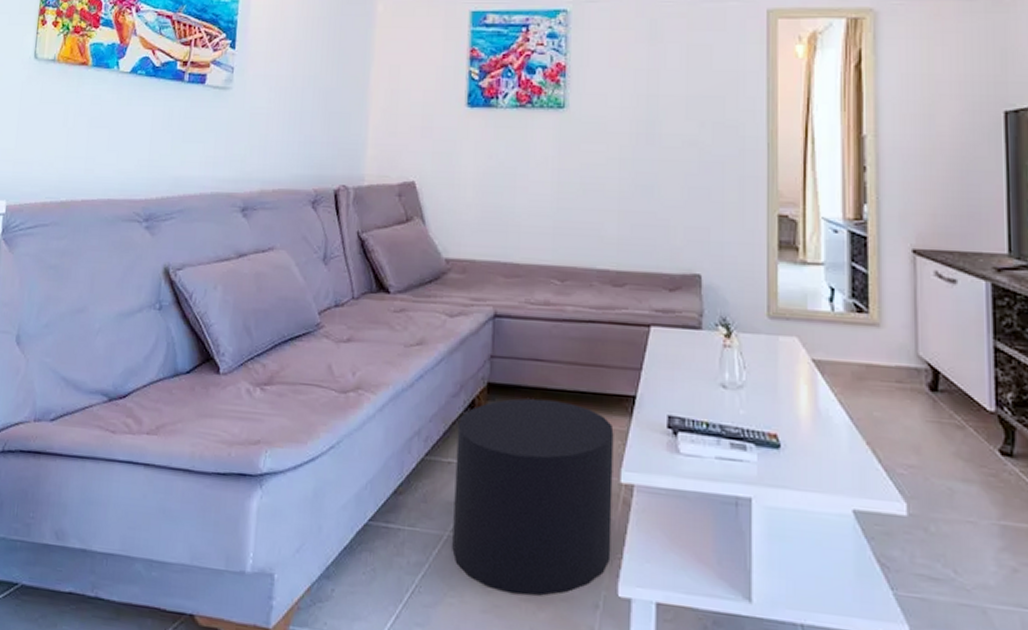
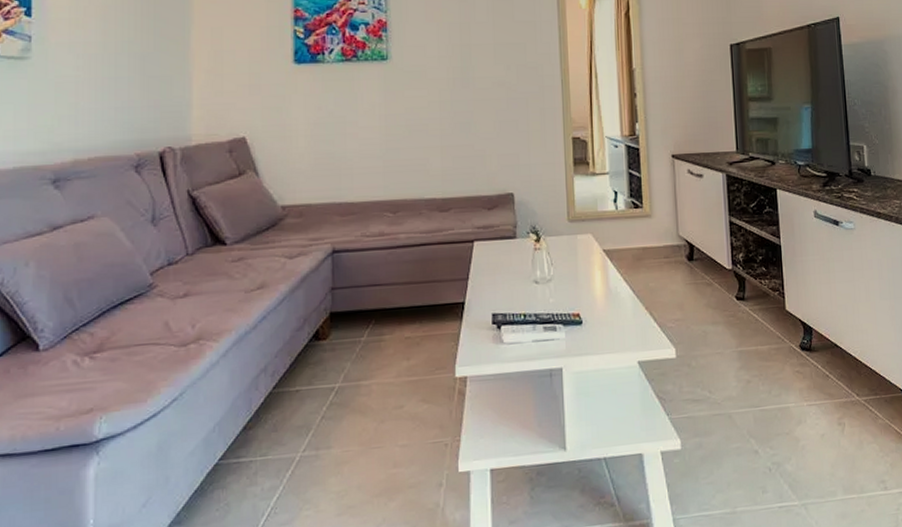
stool: present [452,398,614,596] -> none [303,317,451,493]

